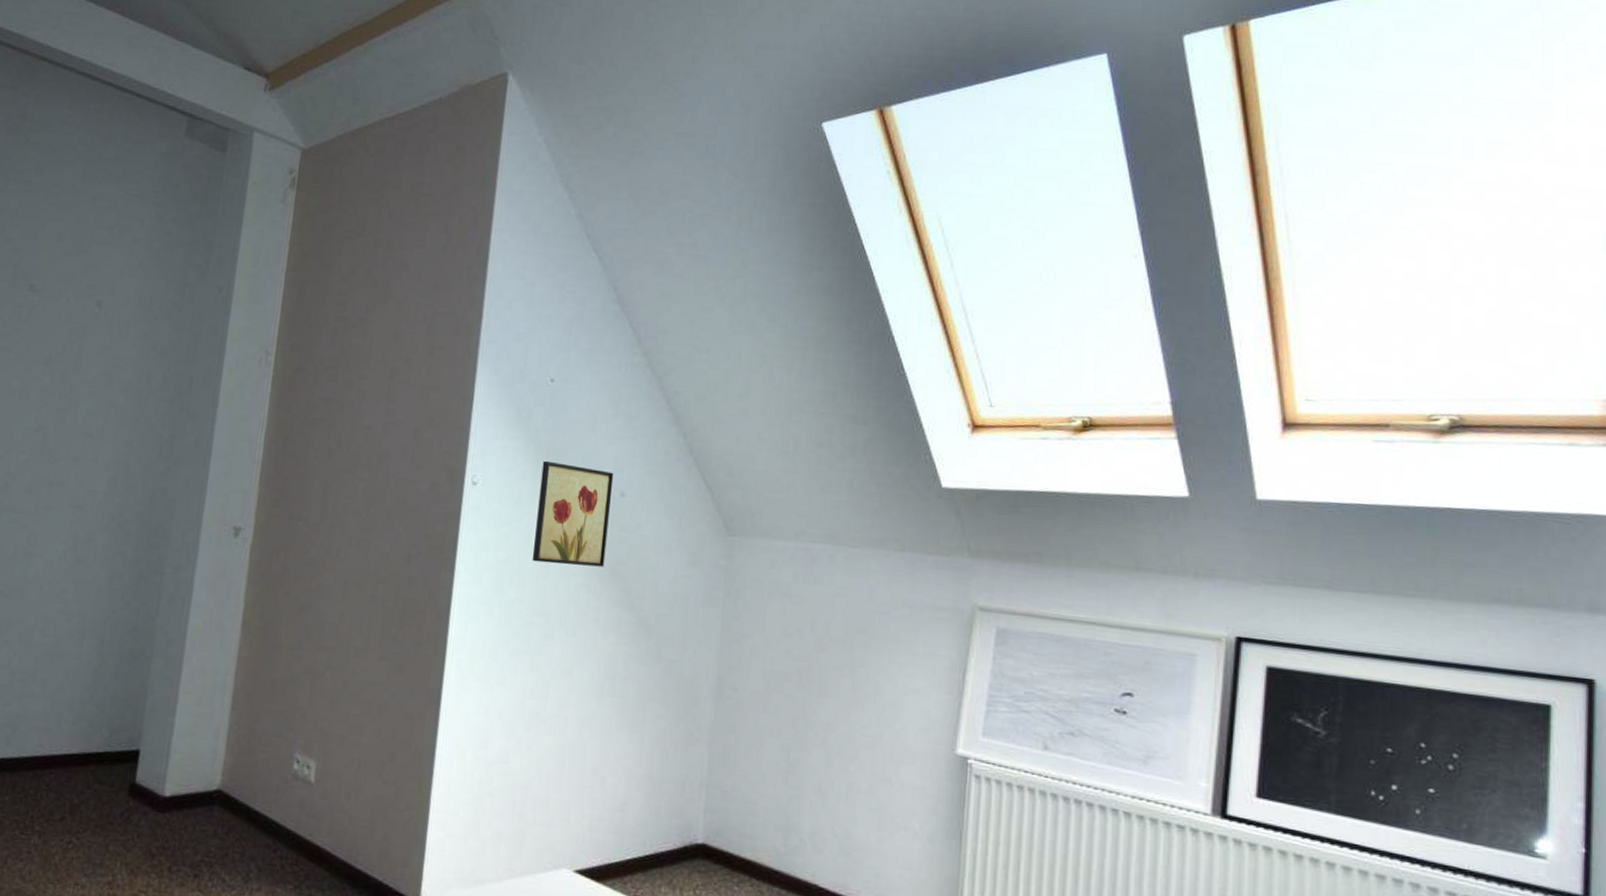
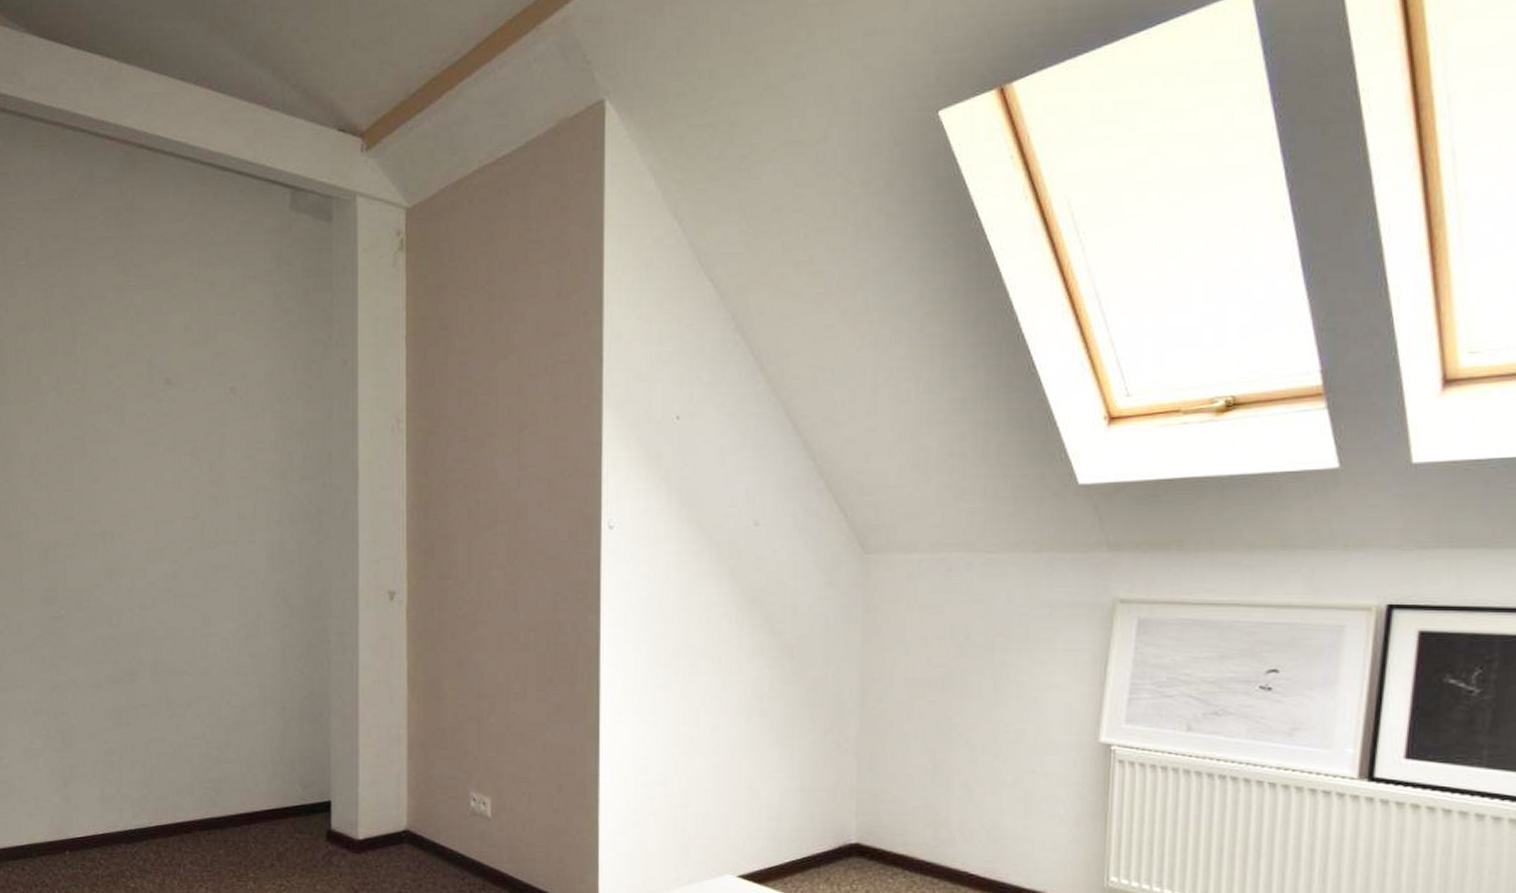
wall art: present [532,460,614,567] -> none [673,498,747,597]

